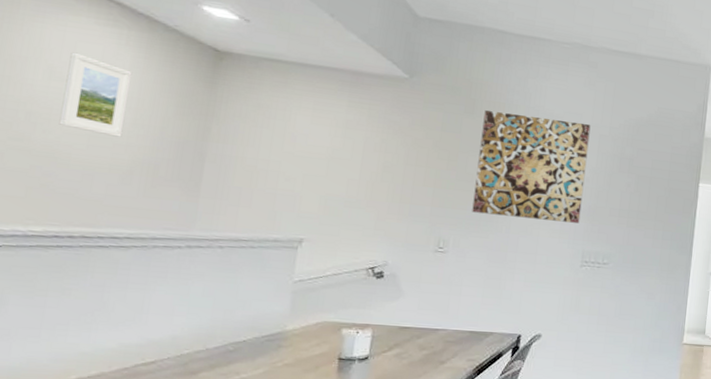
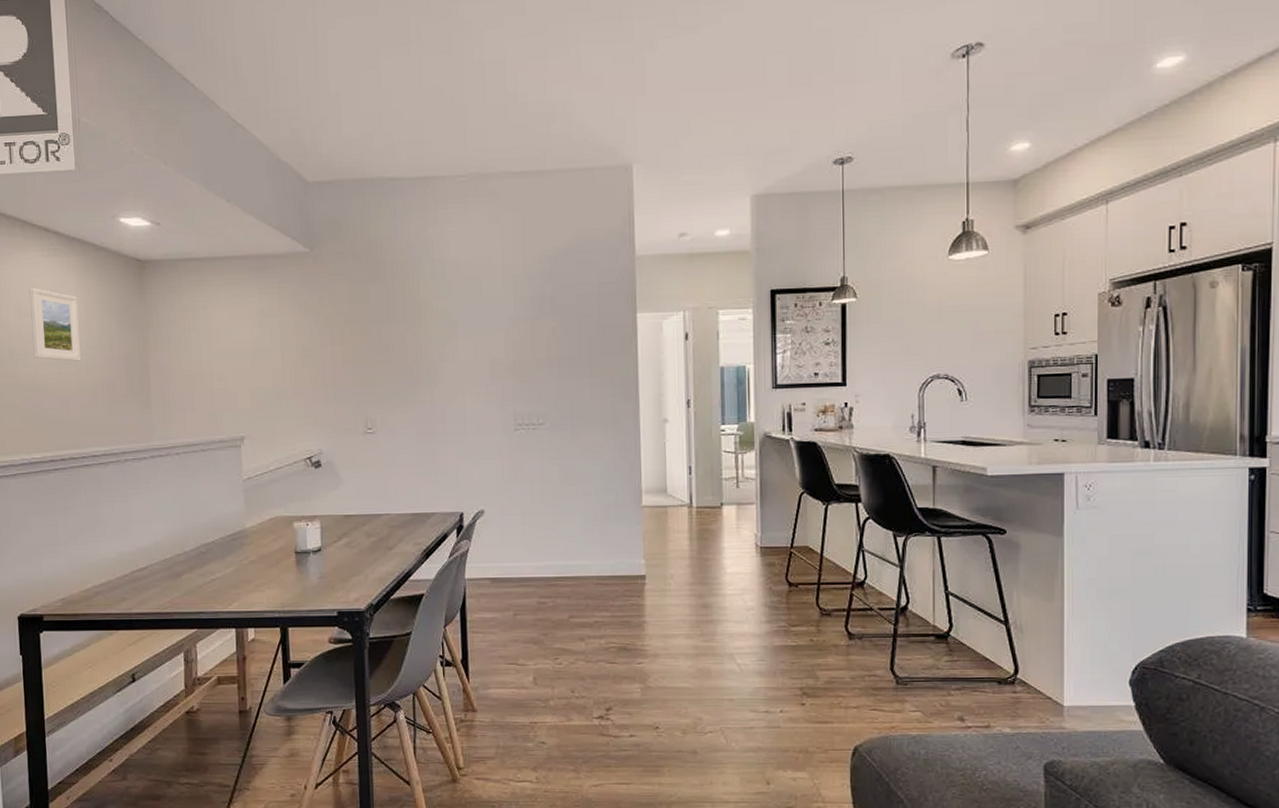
wall art: present [472,110,591,224] -> none [388,266,506,386]

